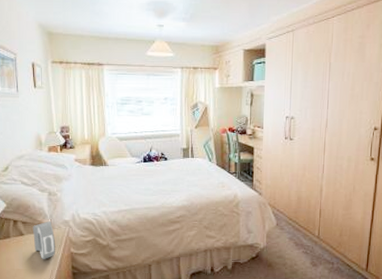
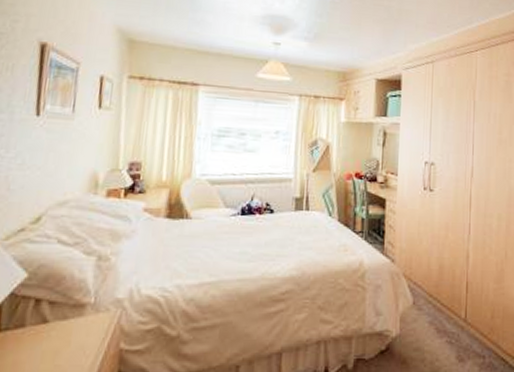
alarm clock: present [33,221,56,259] -> none [62,300,98,361]

